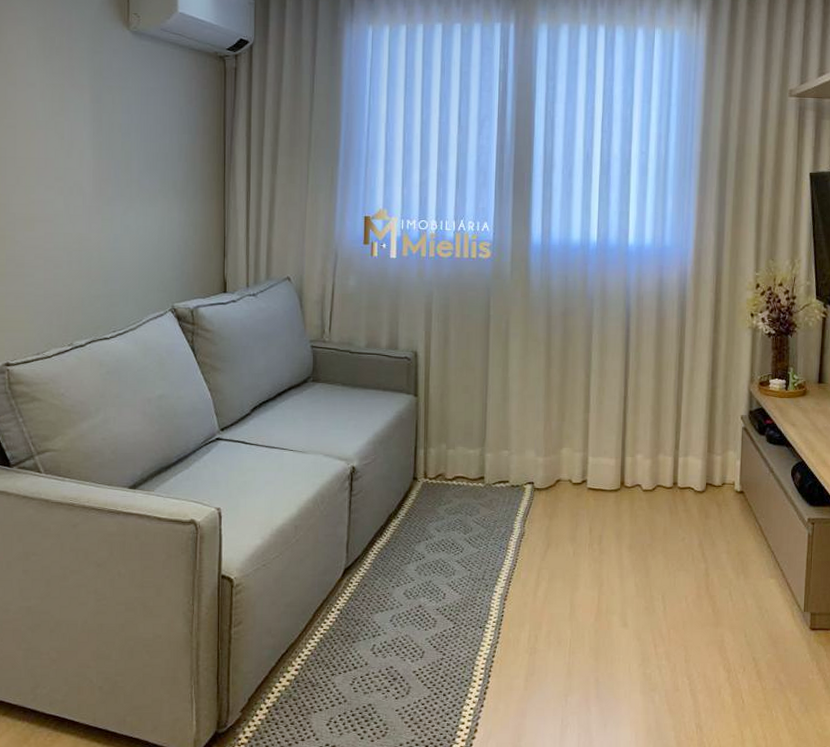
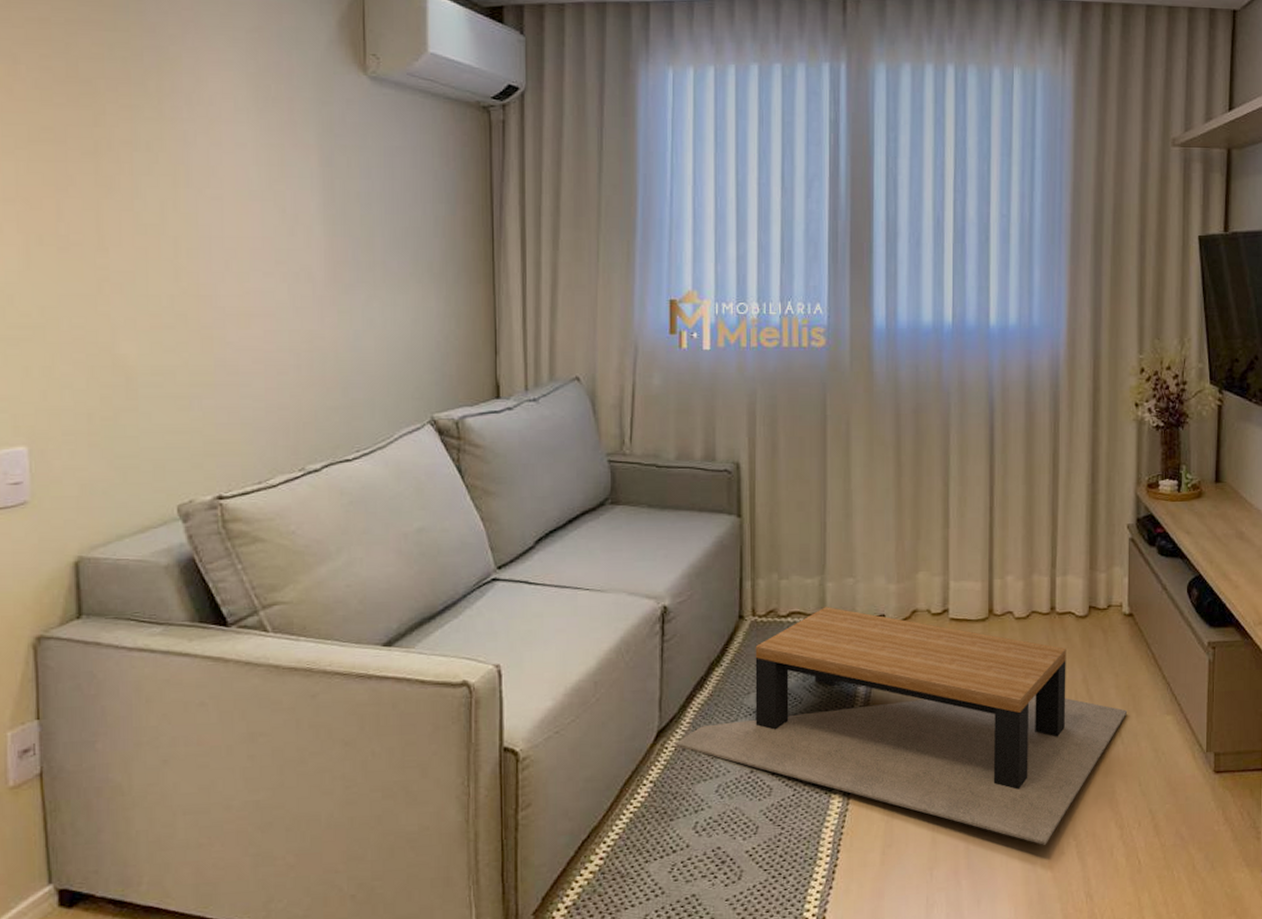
coffee table: none [358,473,737,682] -> present [675,607,1128,845]

